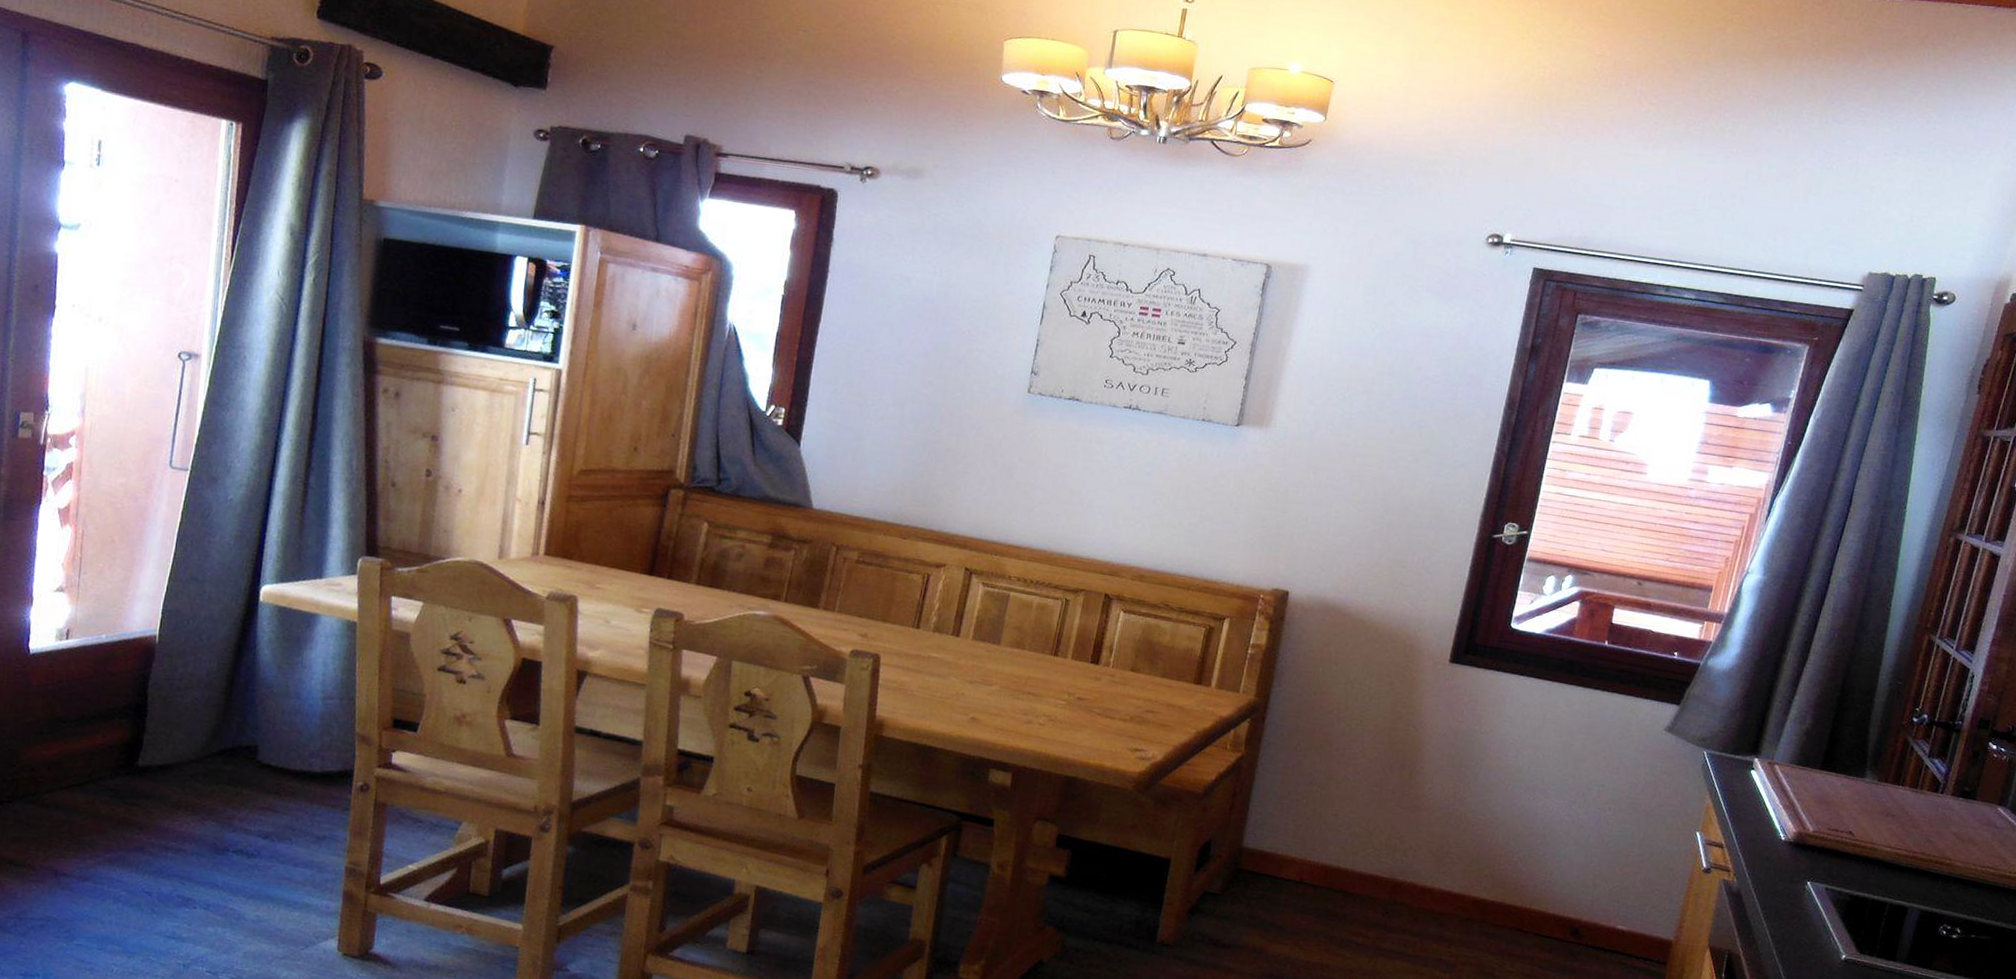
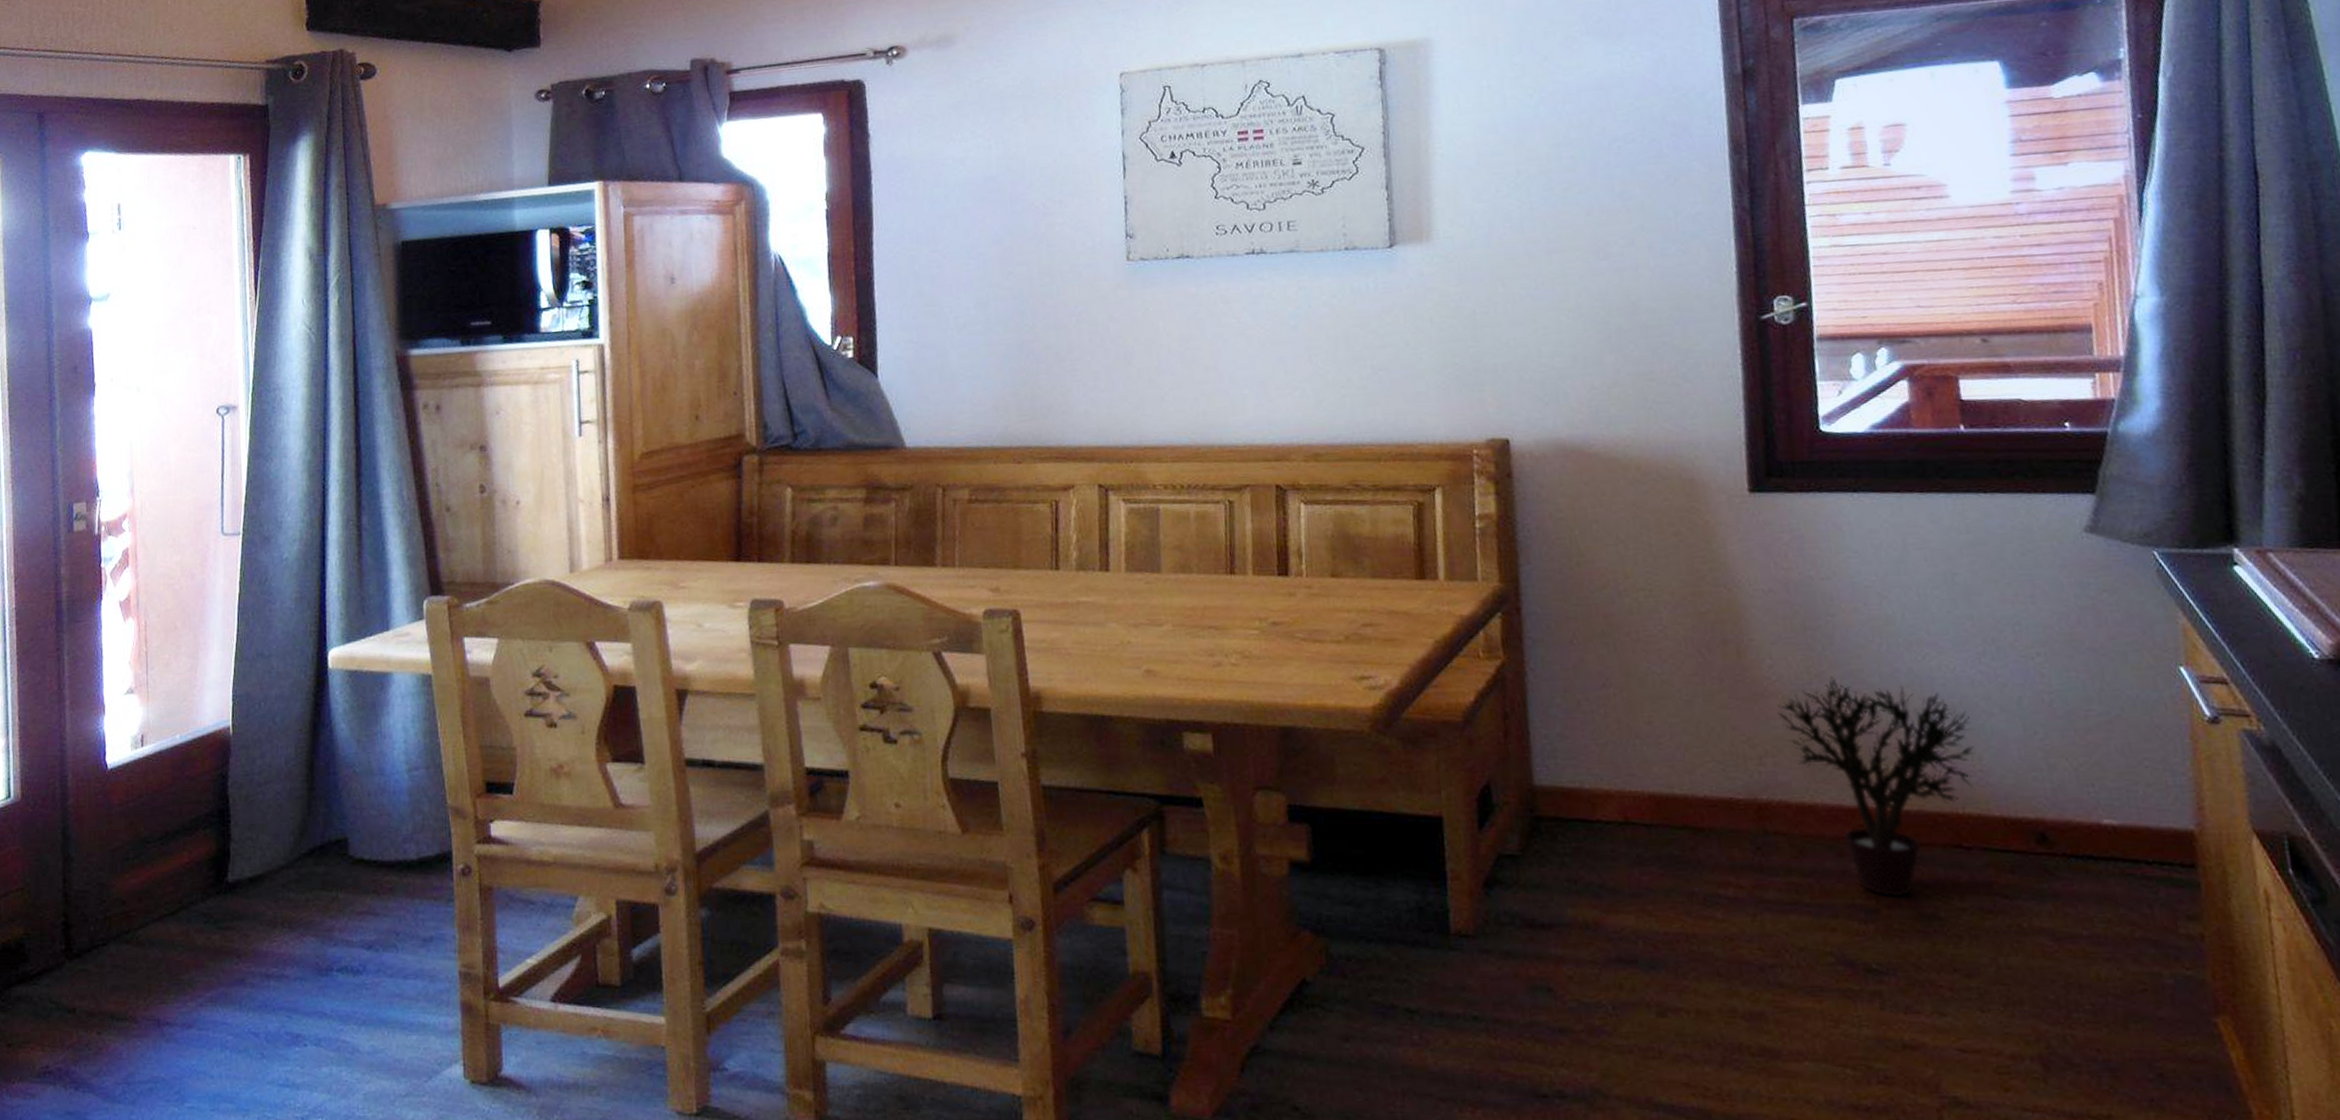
potted plant: none [1426,802,1553,959] -> present [1777,676,1976,898]

